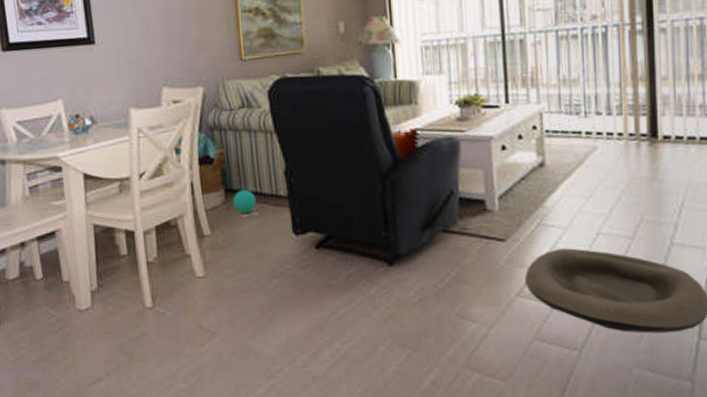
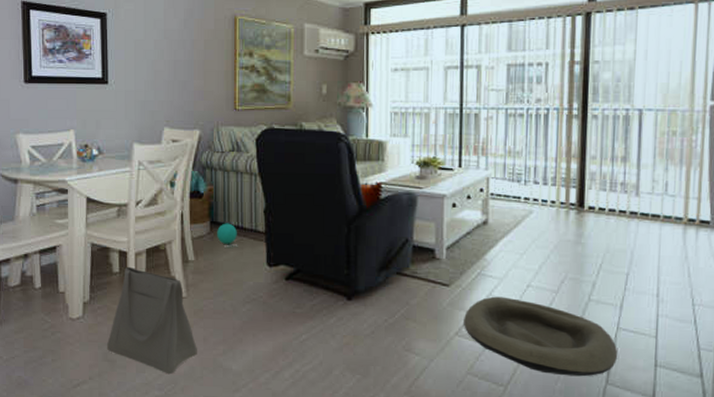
tote bag: none [121,247,223,364] -> present [106,266,197,375]

